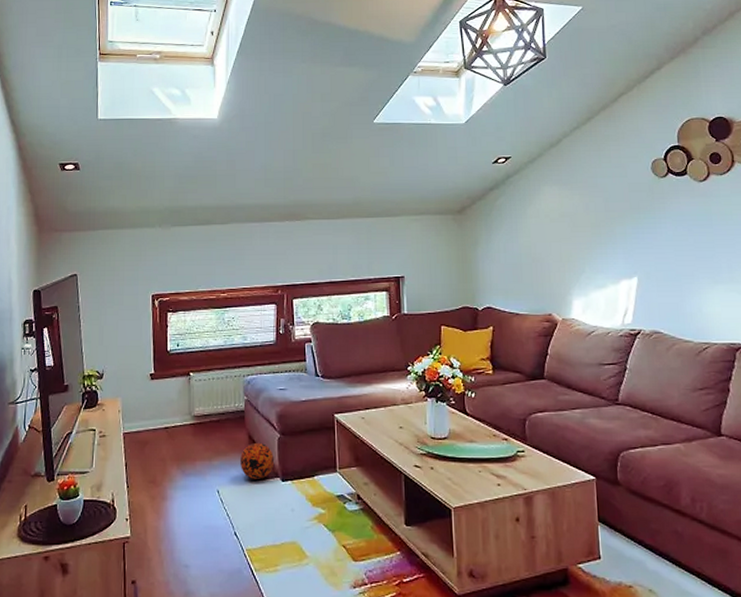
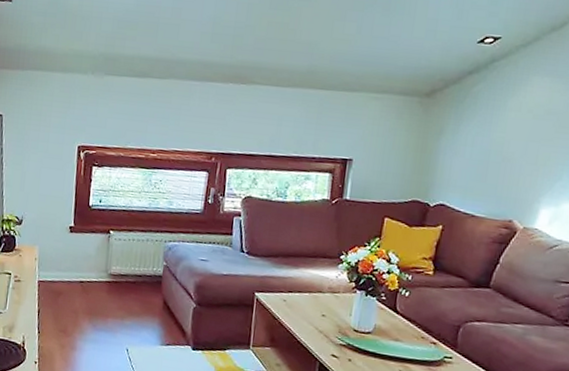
decorative ball: present [241,443,275,479] -> none [152,309,188,345]

